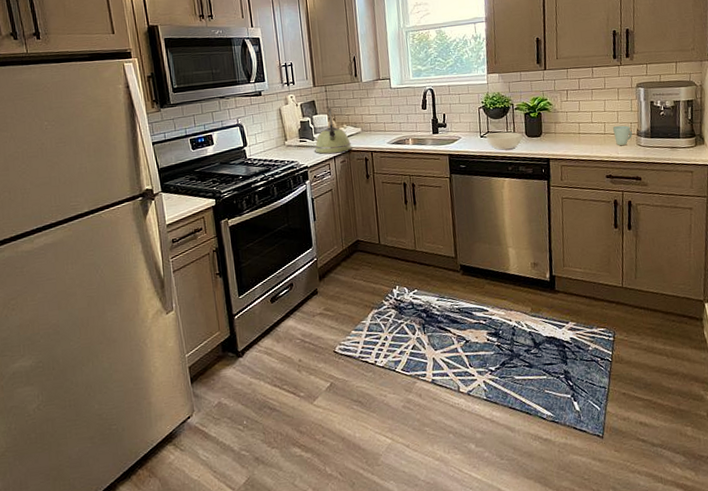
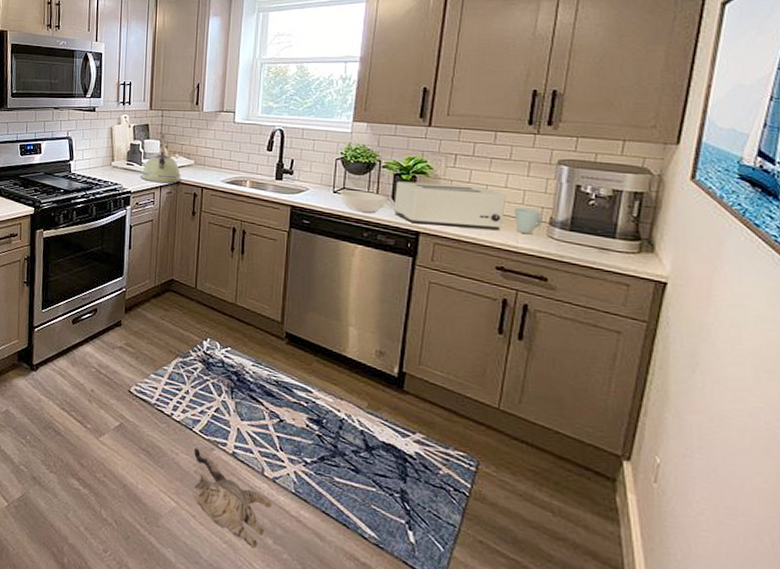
cat: none [399,385,470,457] -> present [192,447,272,549]
toaster: none [527,113,607,153] -> present [394,181,507,231]

